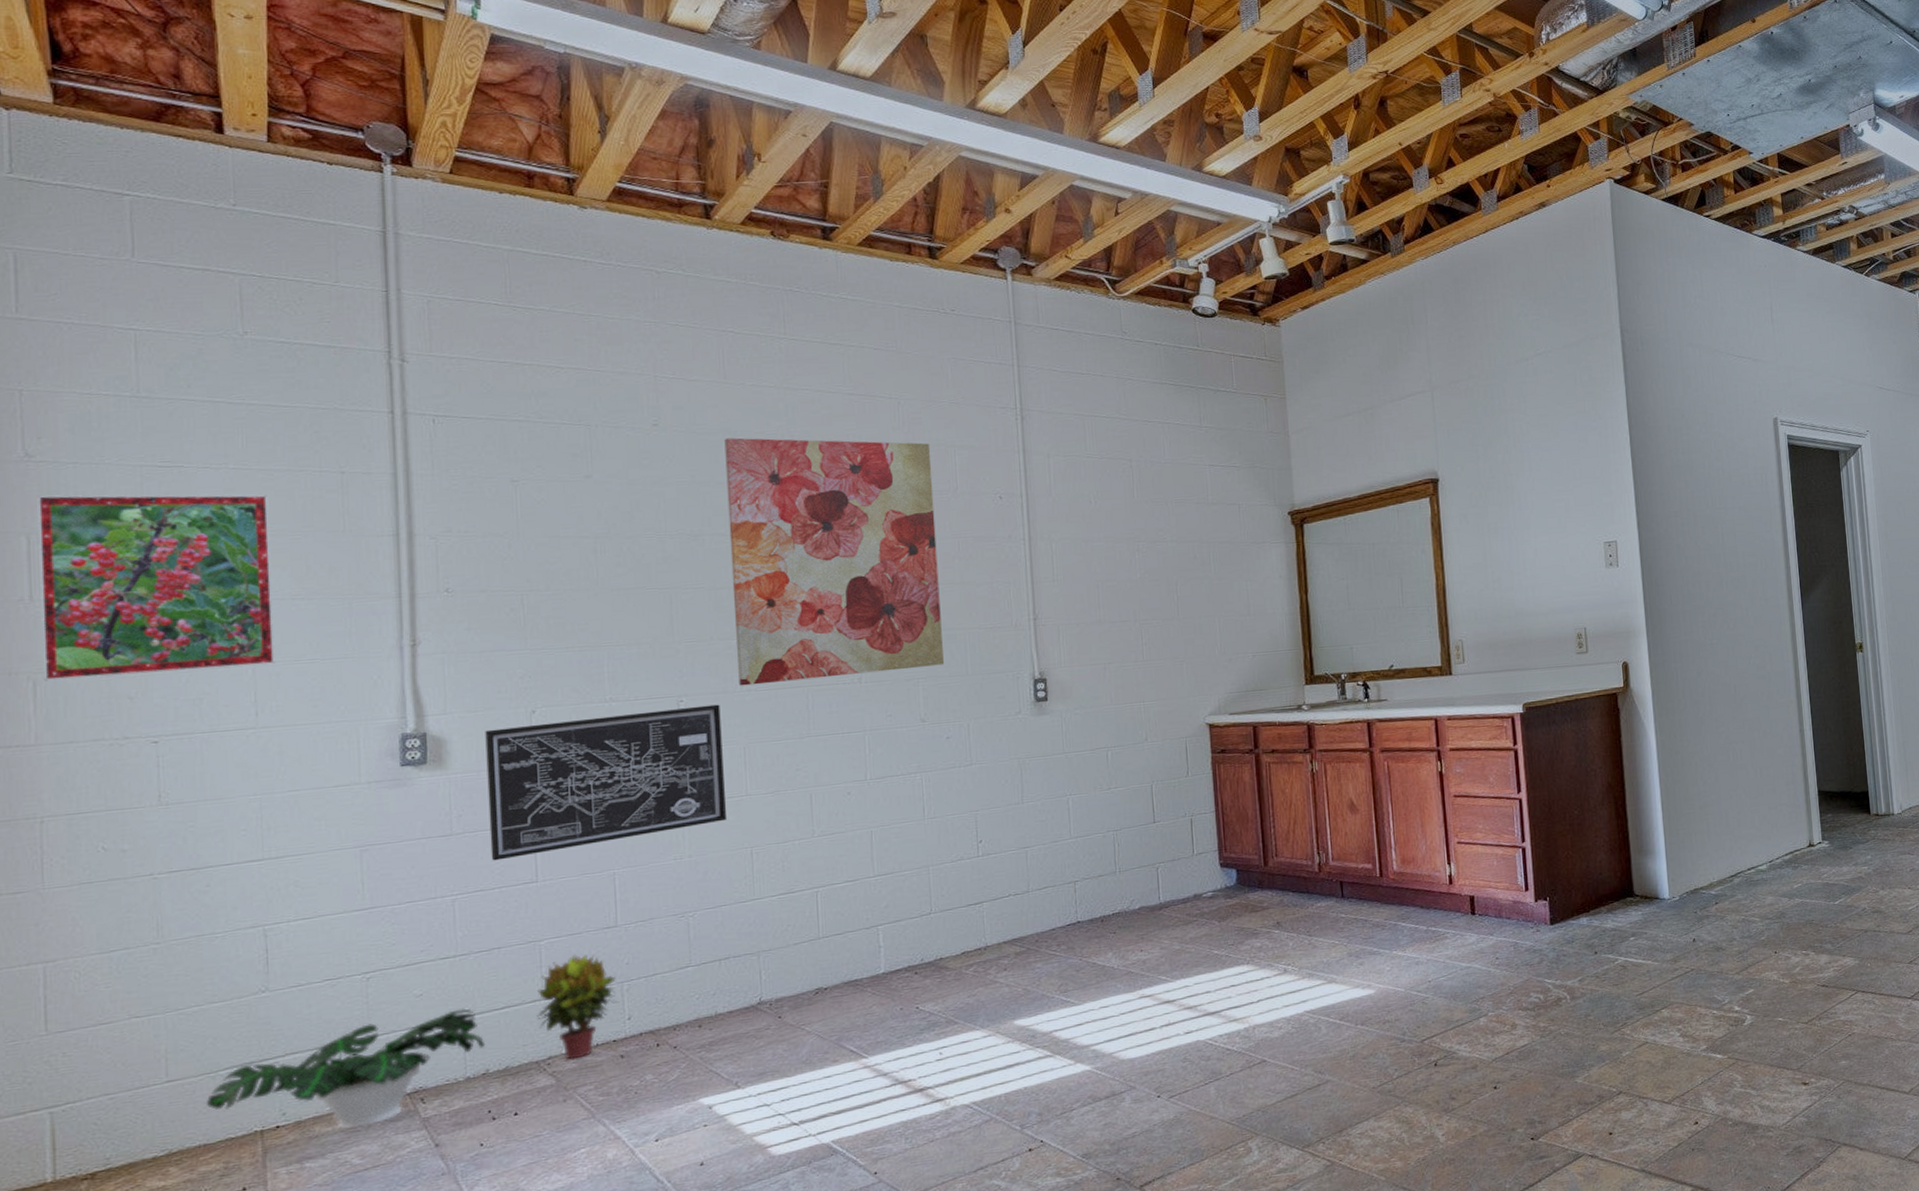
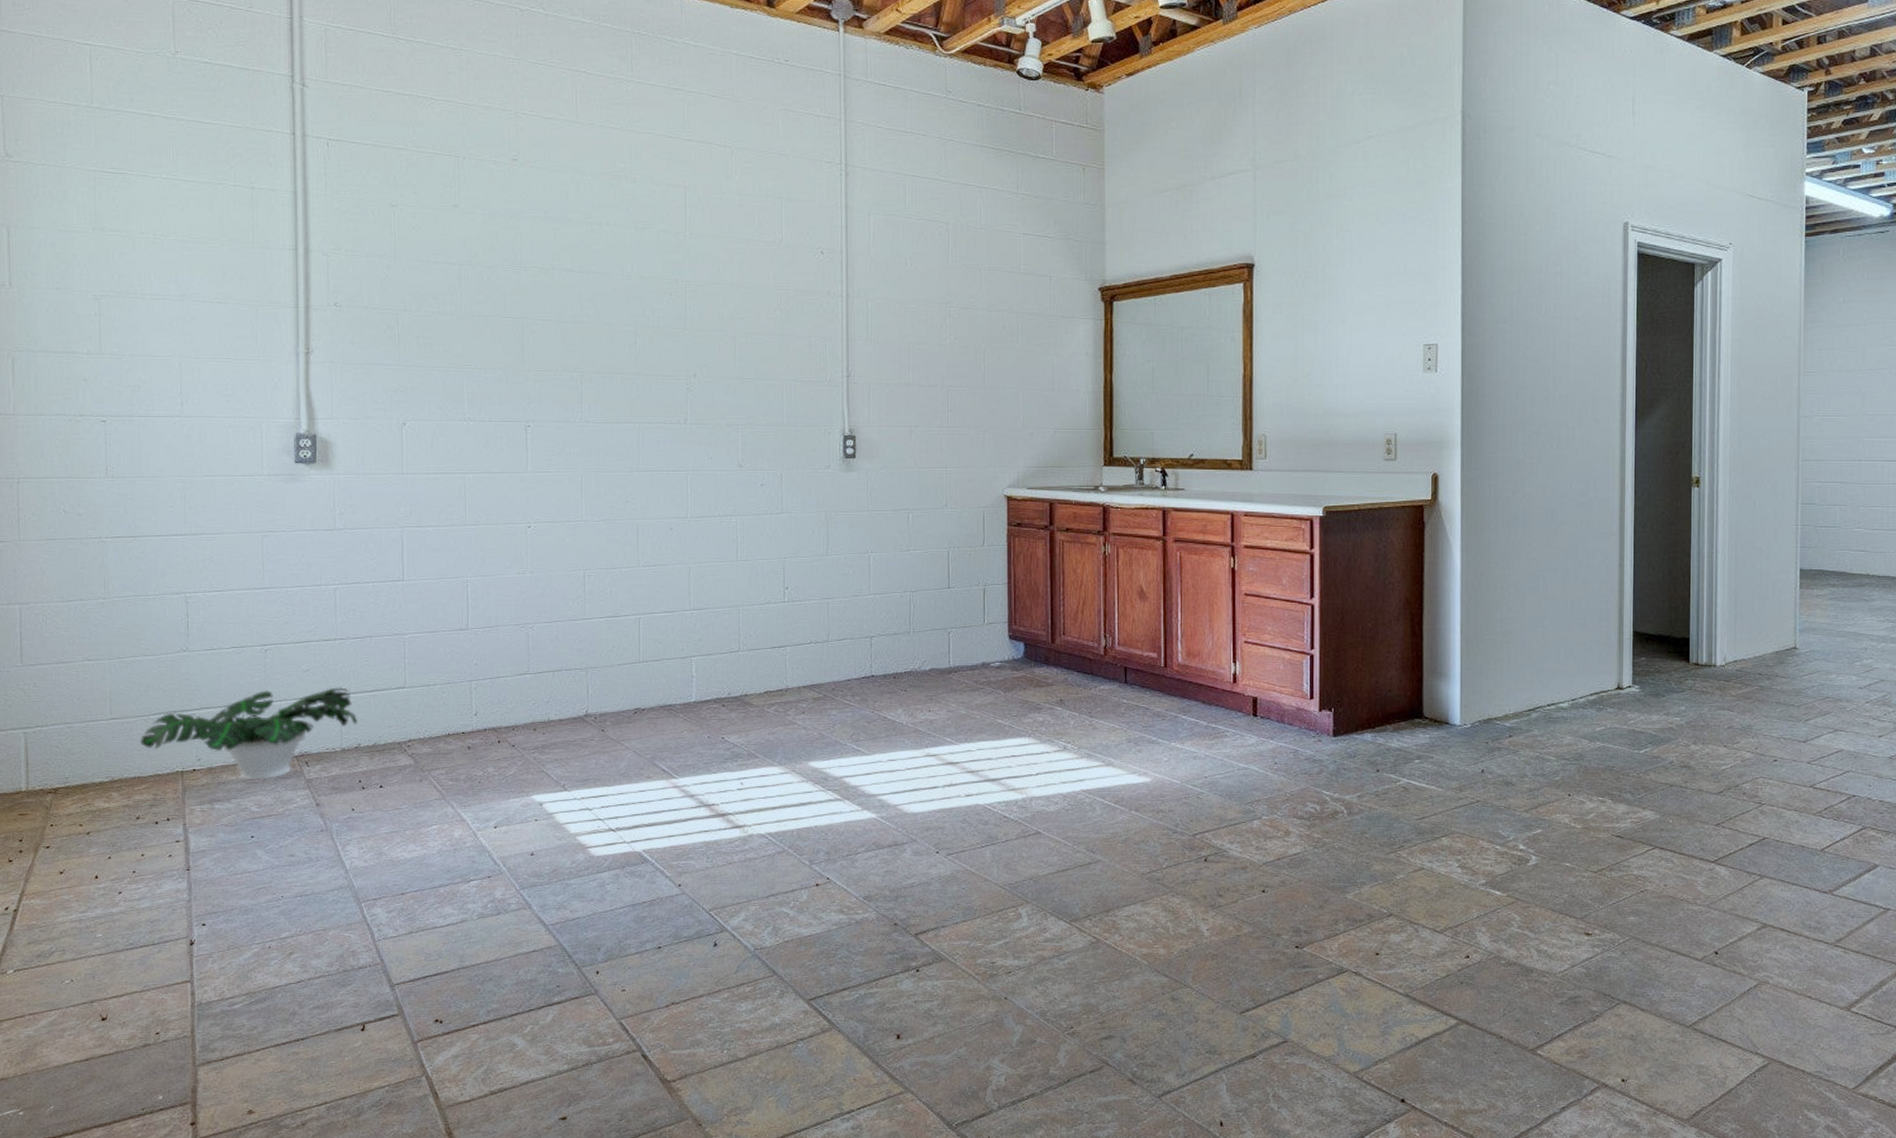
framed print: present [37,494,275,681] -> none [15,192,197,361]
wall art: present [485,704,726,861] -> none [364,432,563,557]
potted plant: present [537,954,618,1060] -> none [400,650,467,745]
wall art: present [724,437,944,686] -> none [574,177,762,417]

